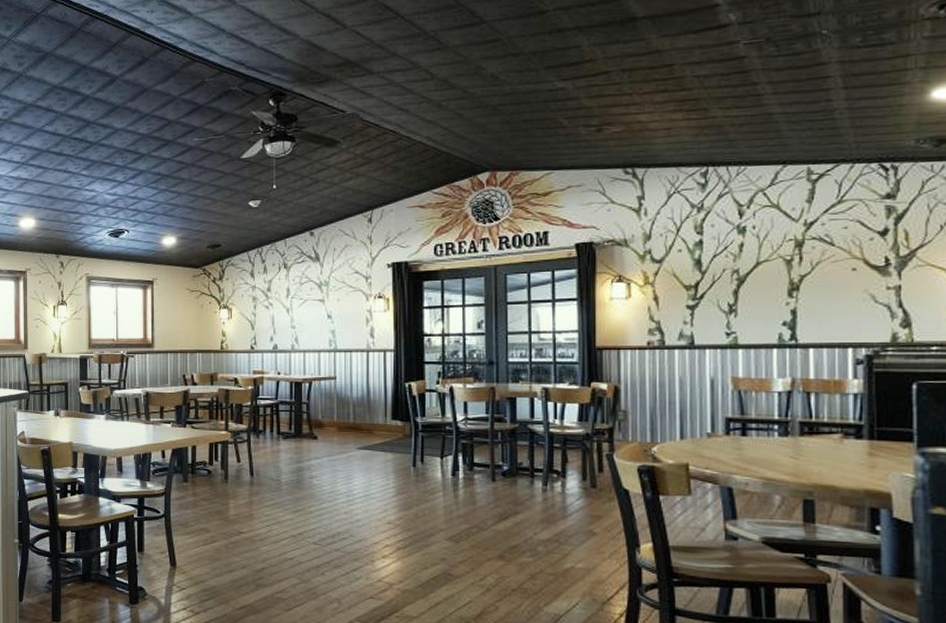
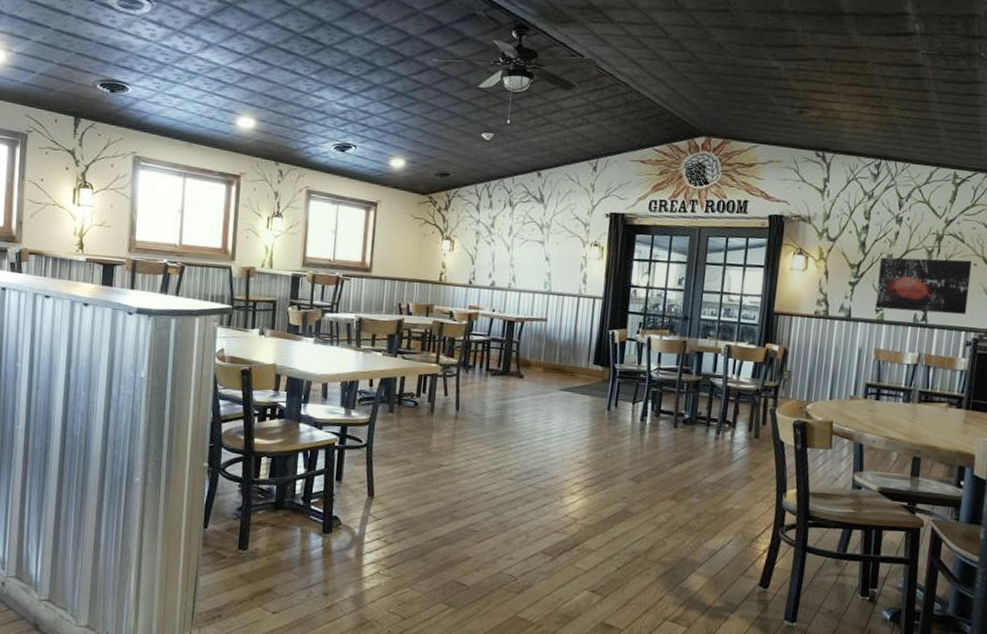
wall art: none [723,265,850,331] -> present [875,257,972,315]

